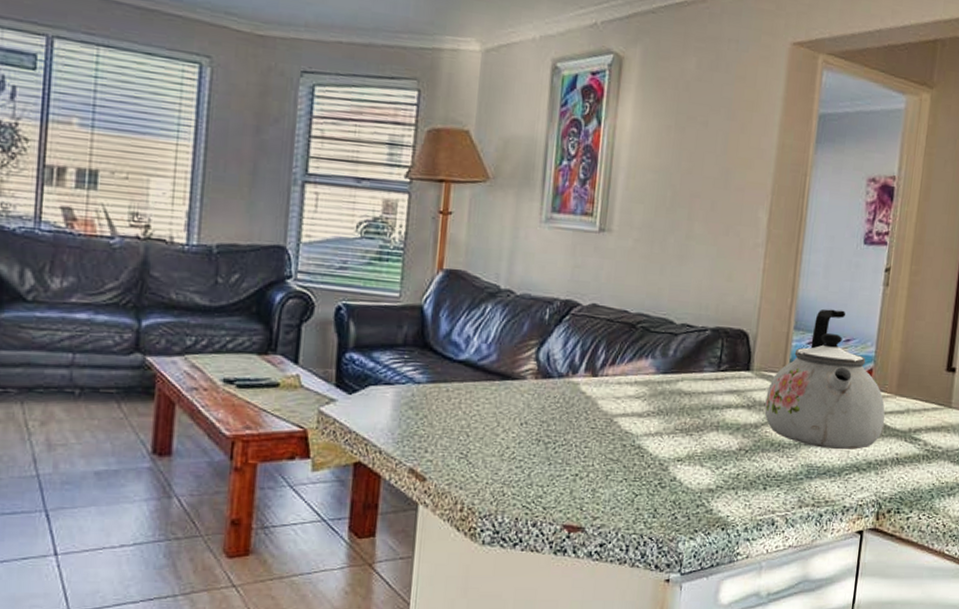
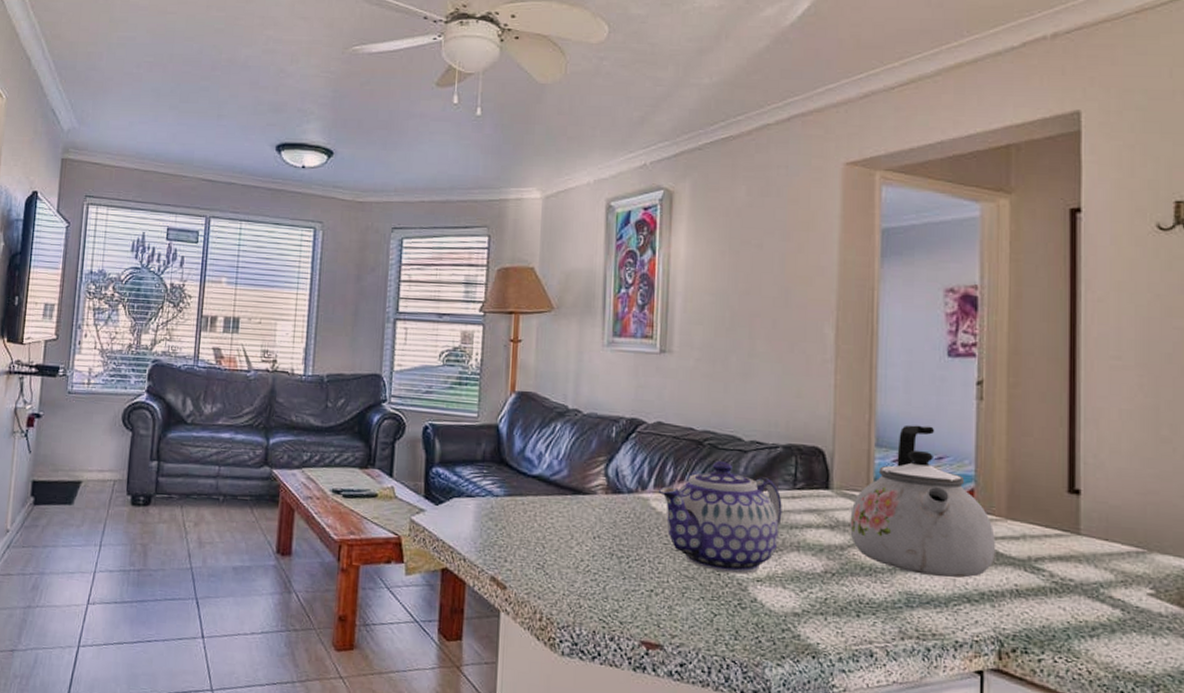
teapot: none [588,344,707,455] -> present [658,461,782,575]

